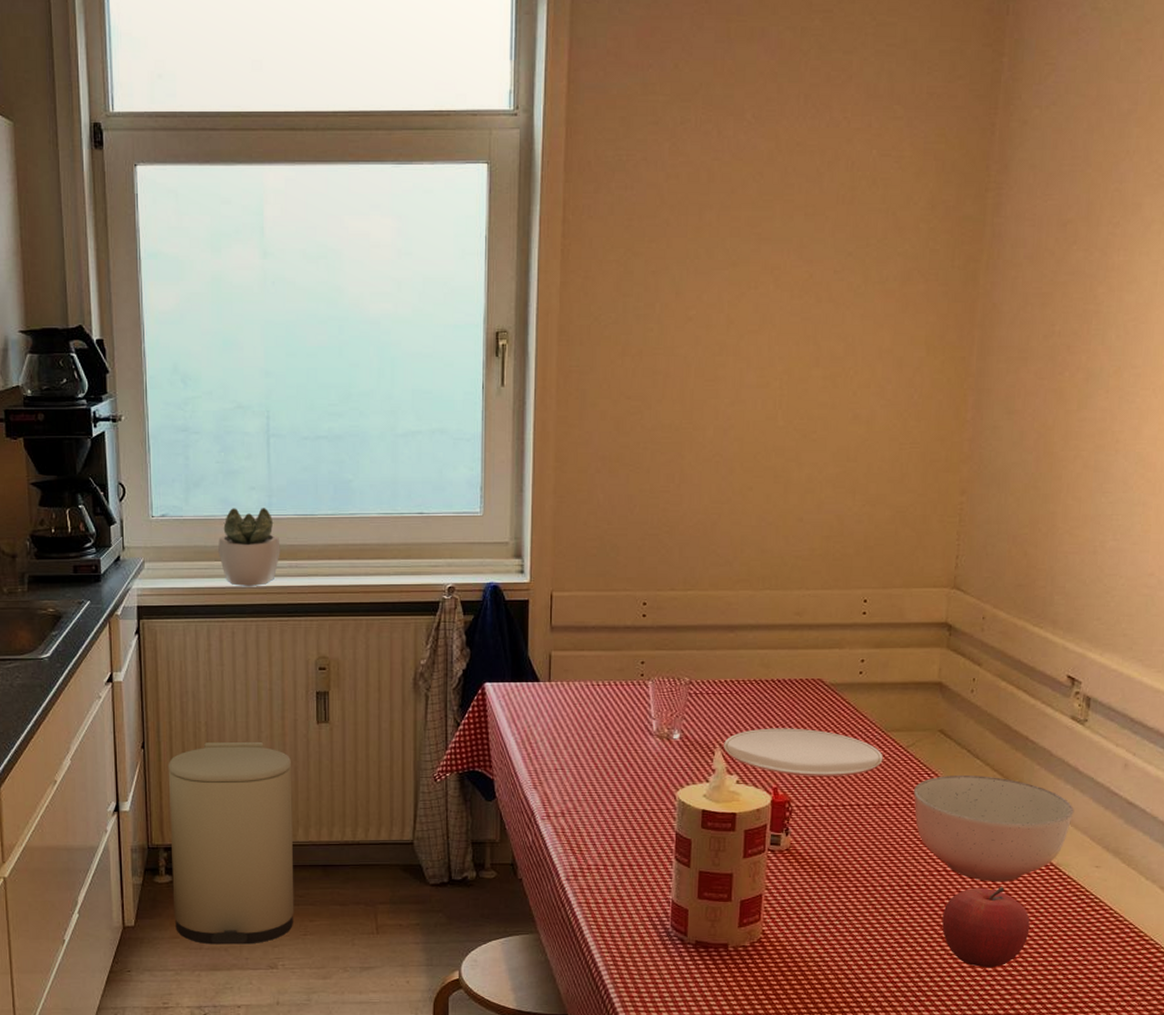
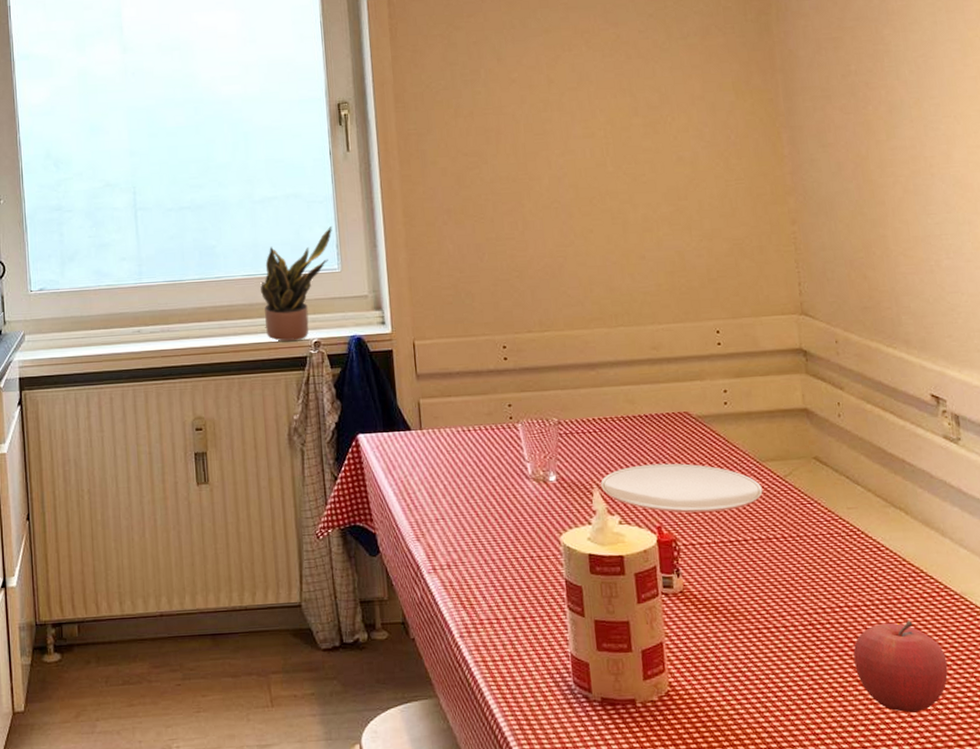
pedal bin: present [168,741,294,945] -> none [53,506,186,728]
succulent plant: present [218,508,281,587] -> none [93,277,153,353]
potted plant: none [397,466,479,586] -> present [261,225,333,342]
bowl: present [913,774,1074,882] -> none [799,502,968,616]

